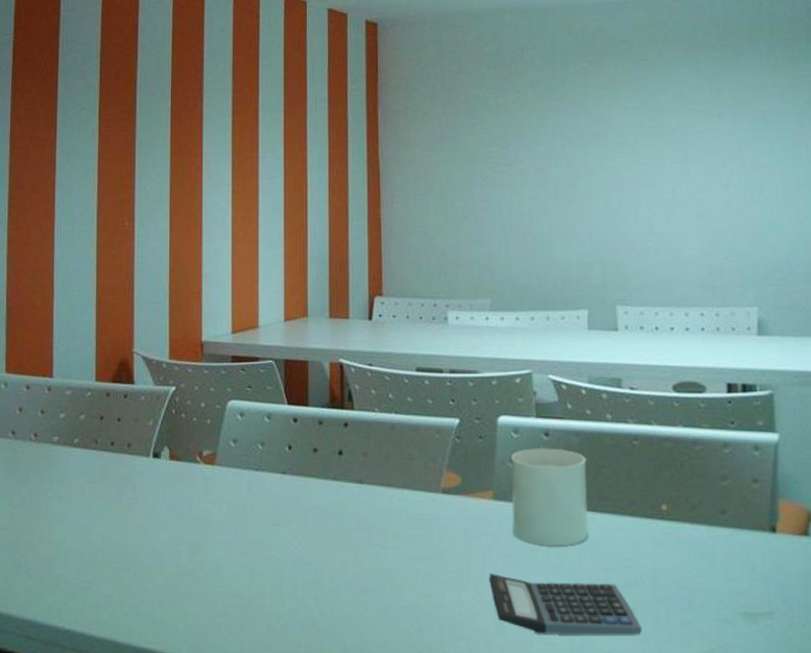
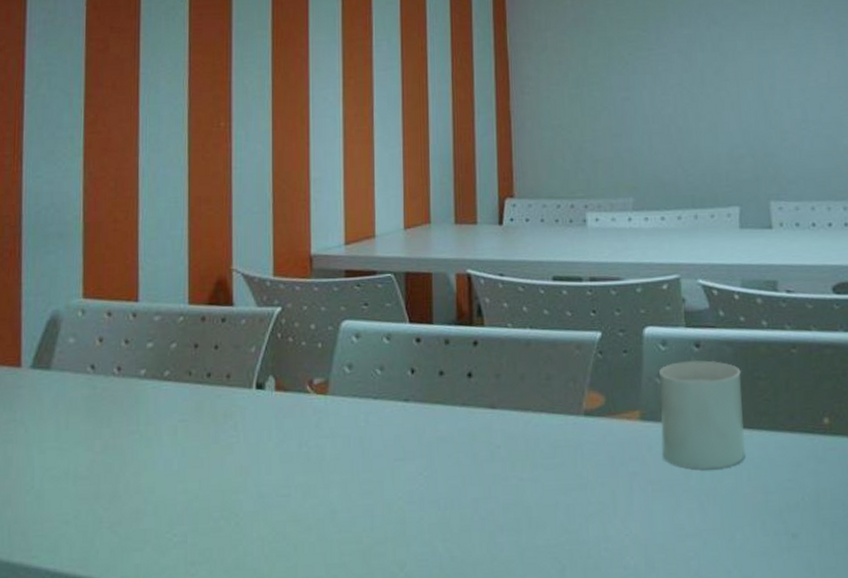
calculator: present [489,573,642,635] -> none [637,502,805,568]

